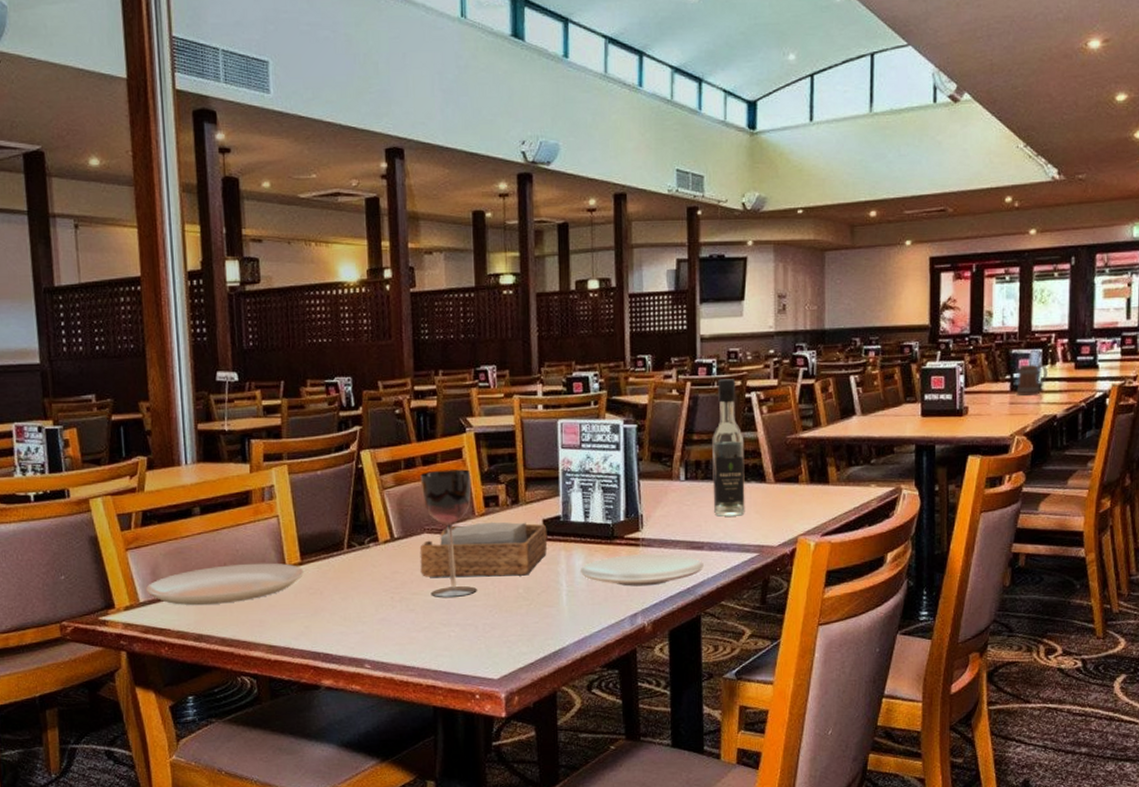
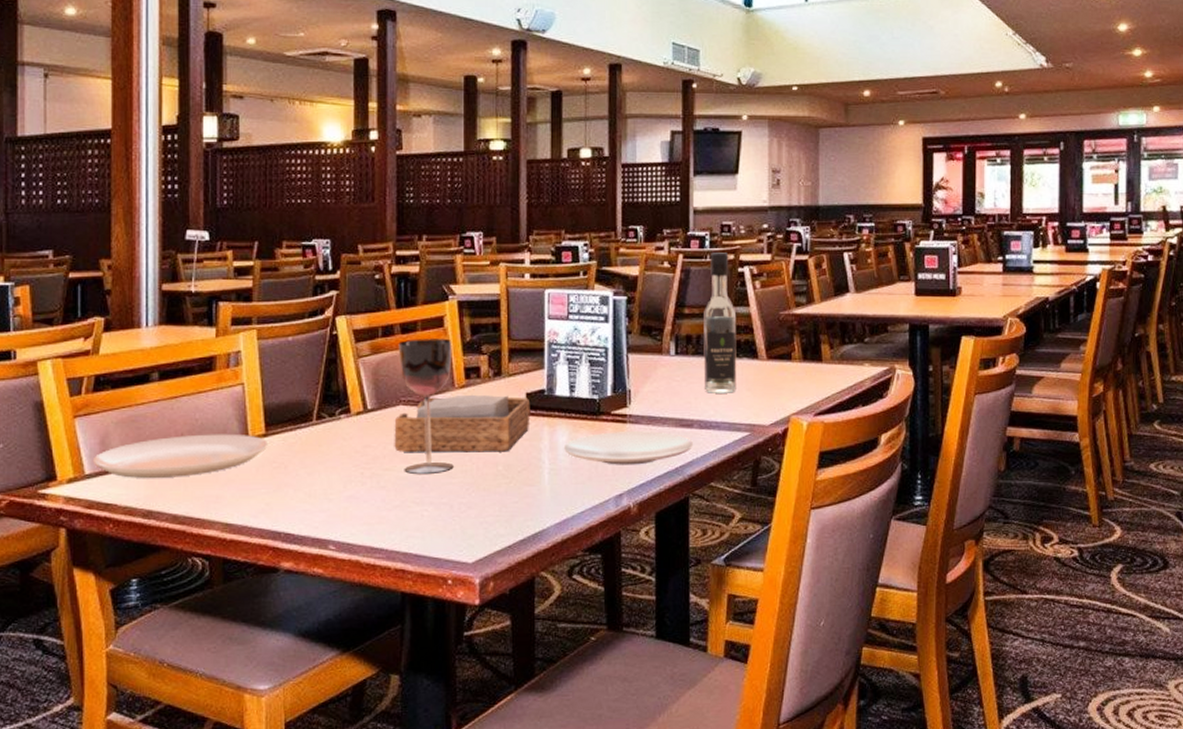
beer mug: present [1016,364,1047,395] -> none [1009,246,1039,277]

